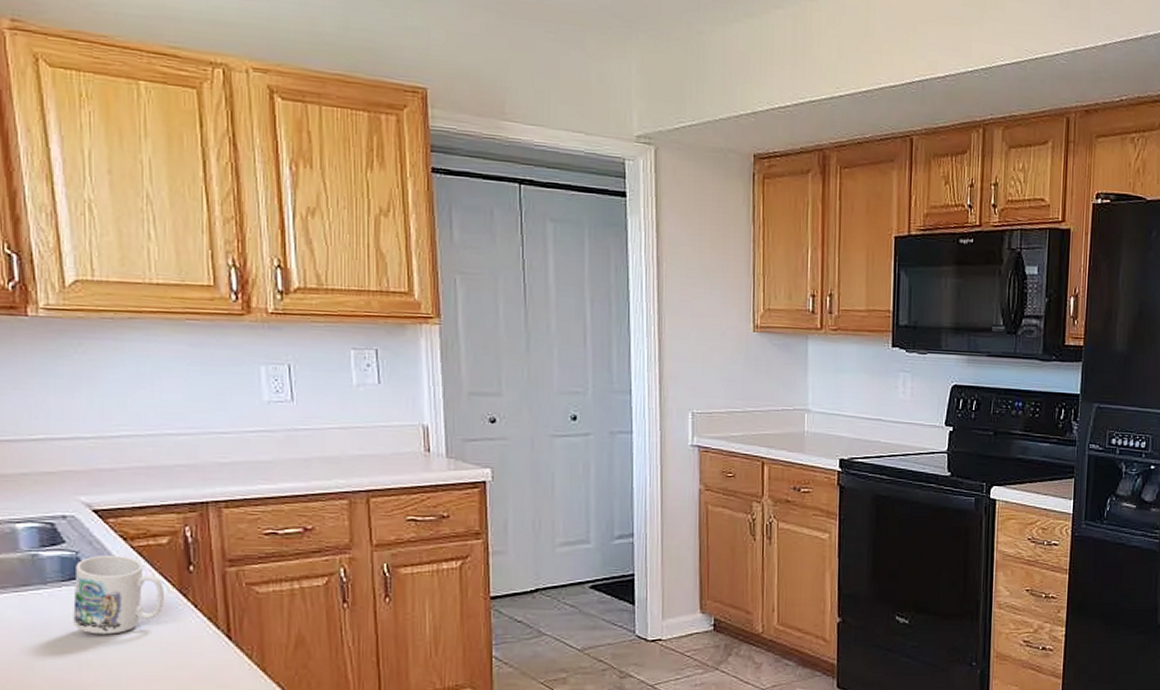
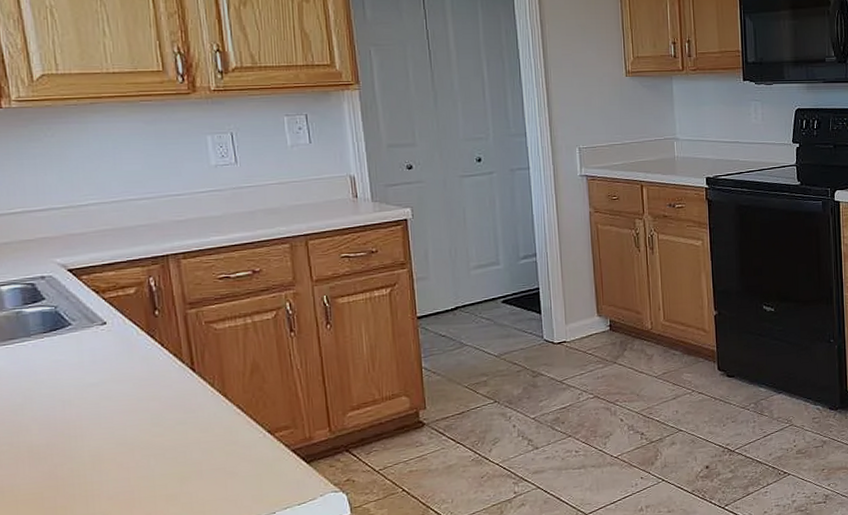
mug: present [73,556,164,635] -> none [55,307,135,377]

